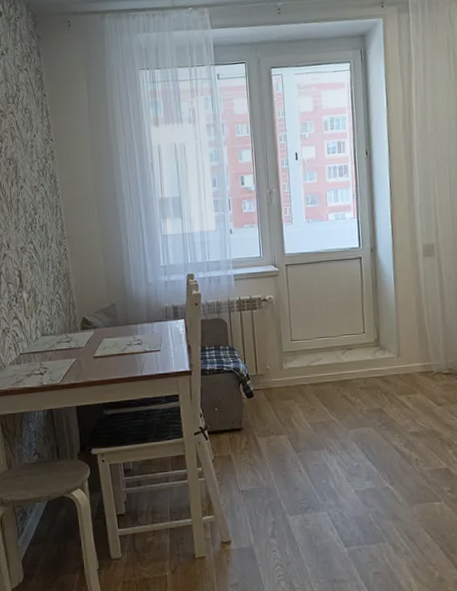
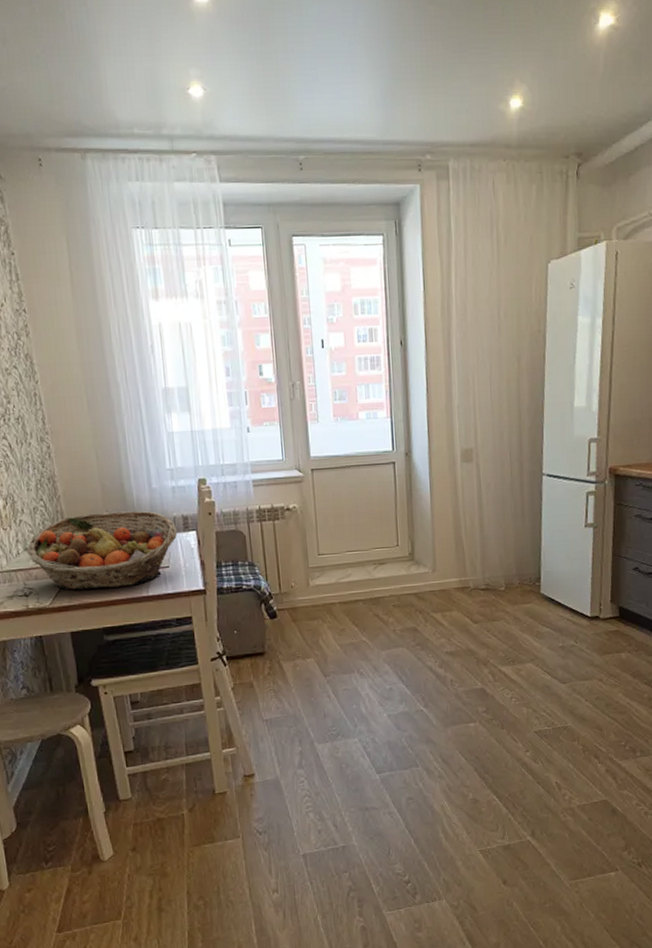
fruit basket: none [43,302,168,370] -> present [26,510,177,590]

